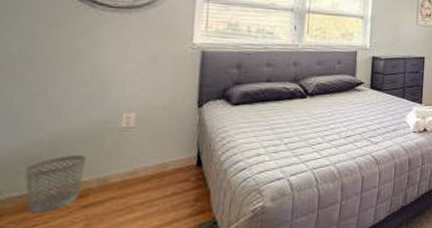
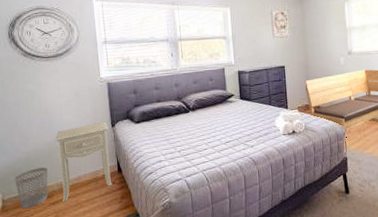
nightstand: none [103,99,193,205] -> present [55,121,112,203]

